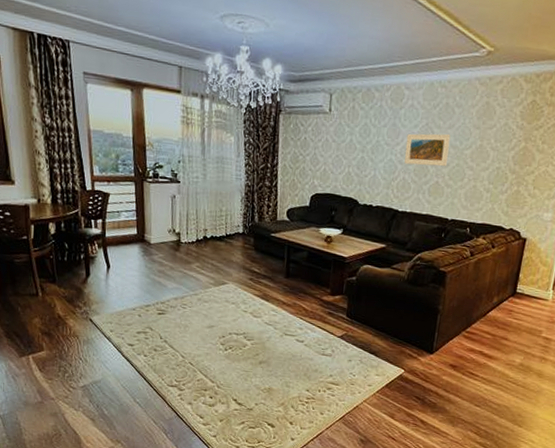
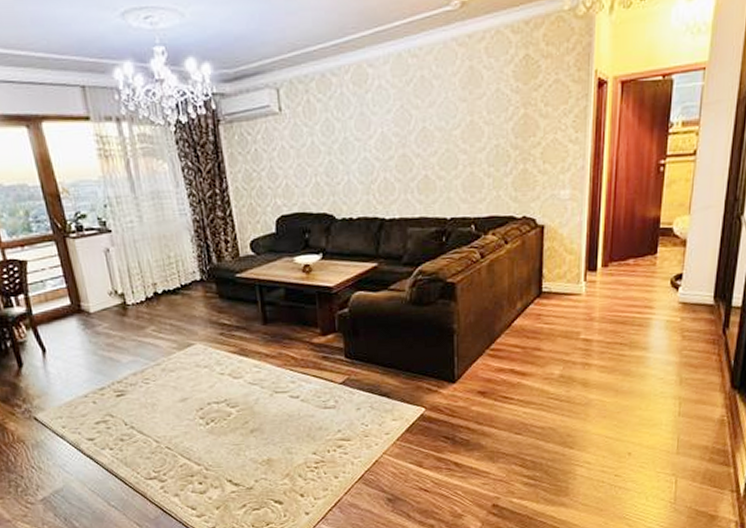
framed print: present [404,133,451,167] -> none [380,113,435,160]

